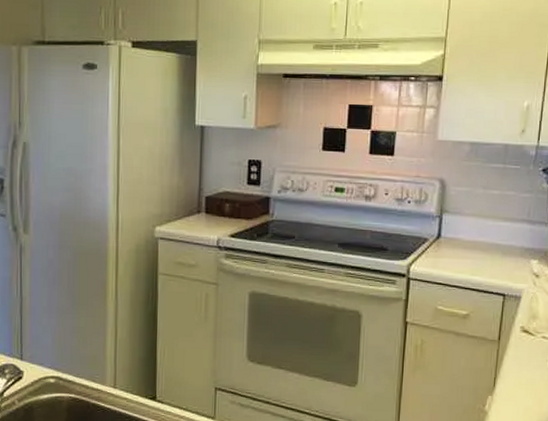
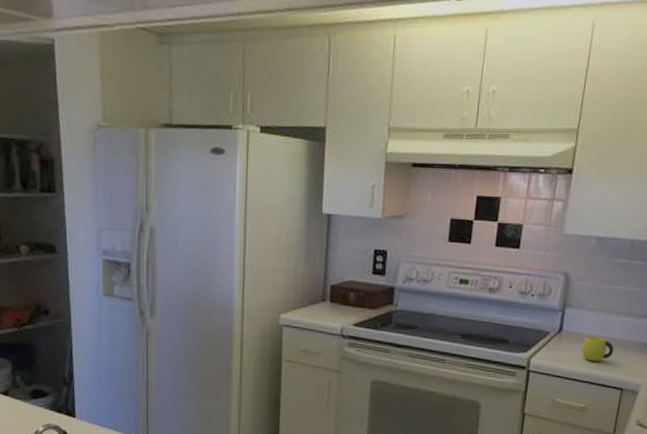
cup: none [461,242,494,267] -> present [581,336,614,361]

